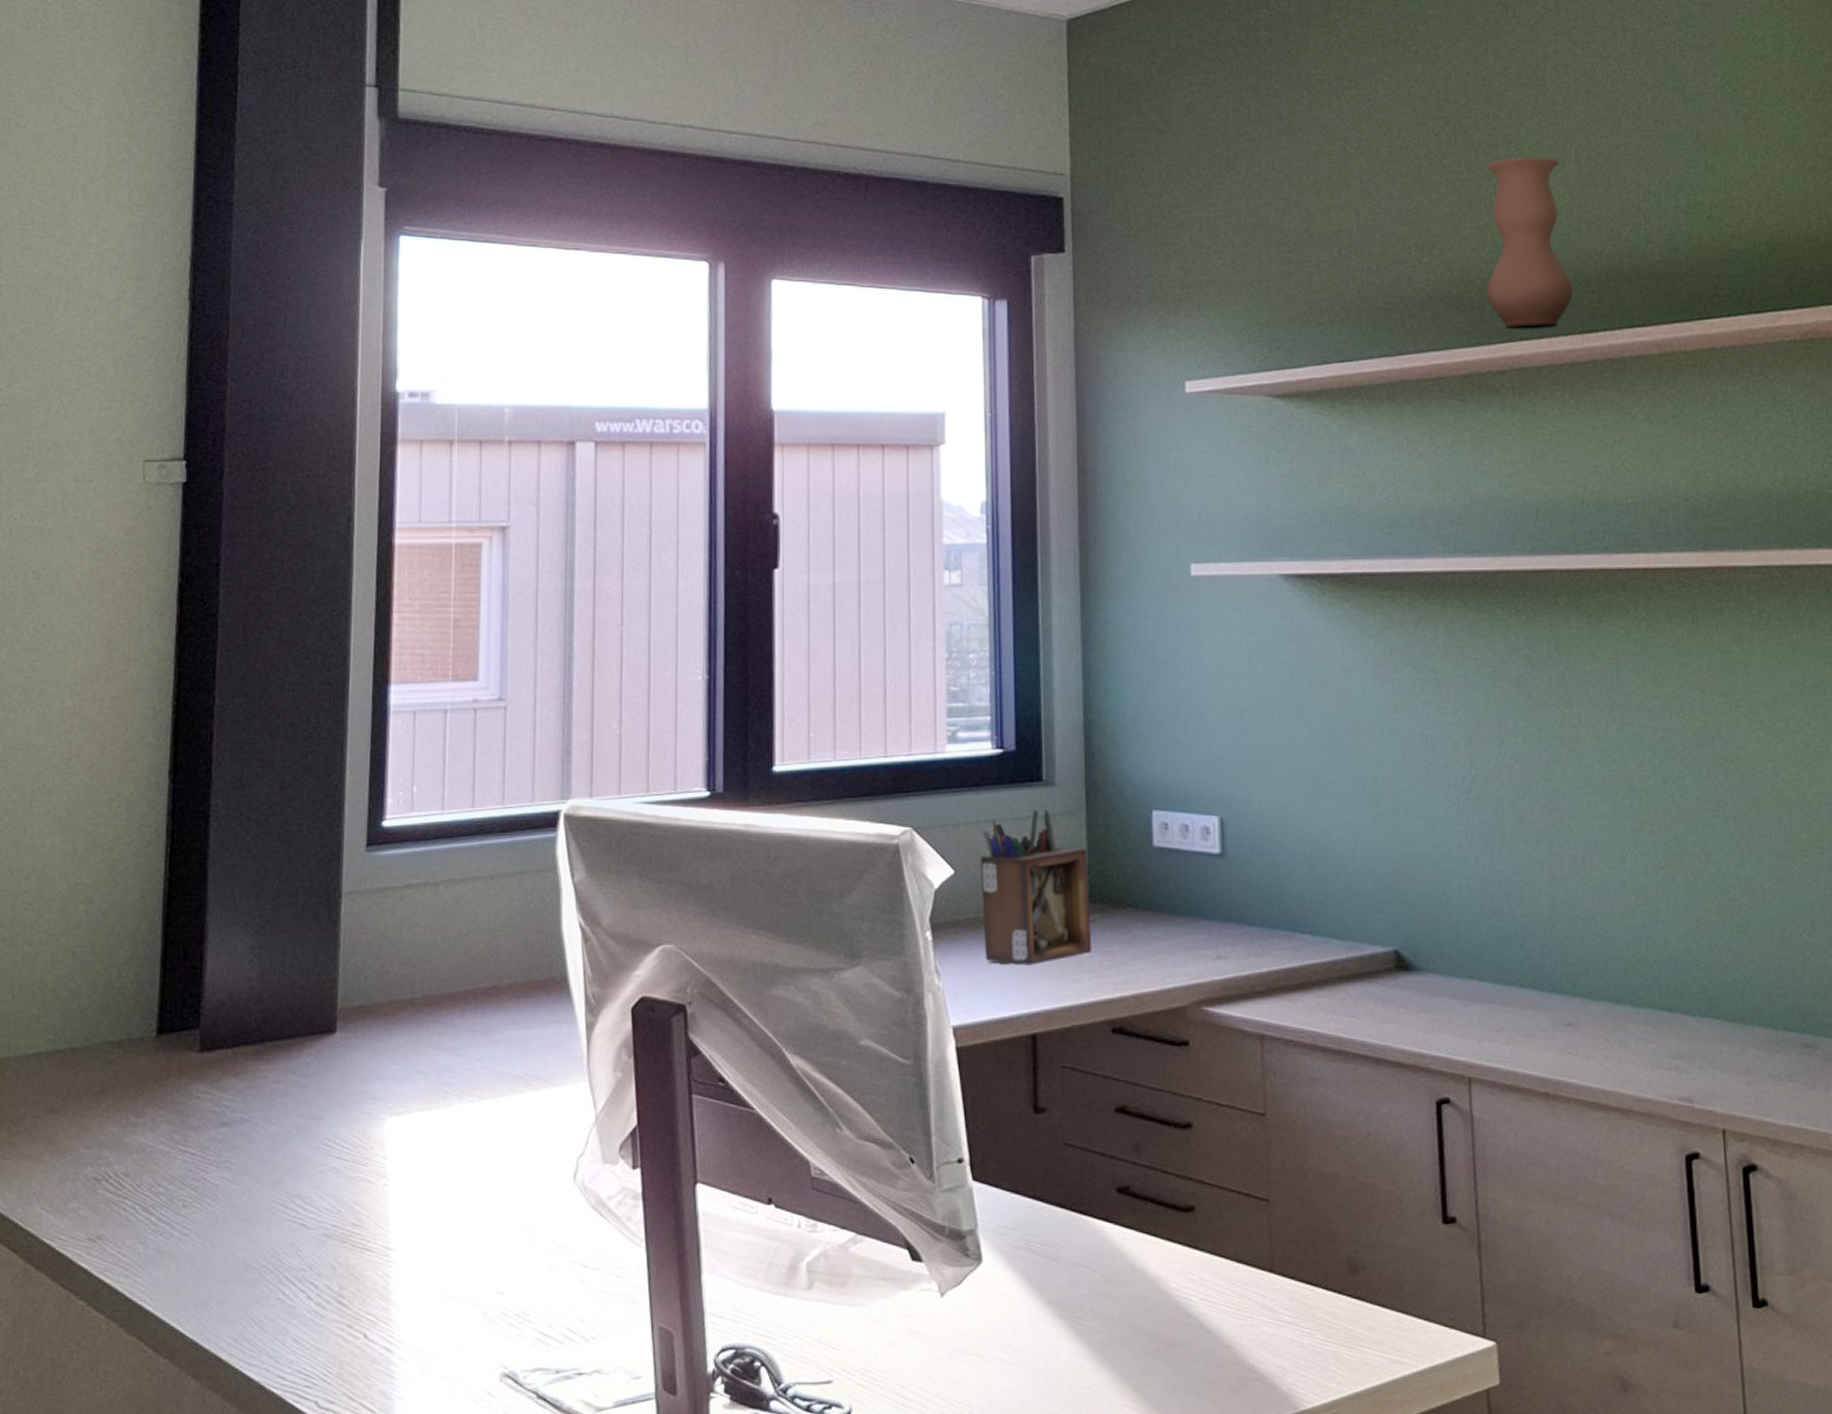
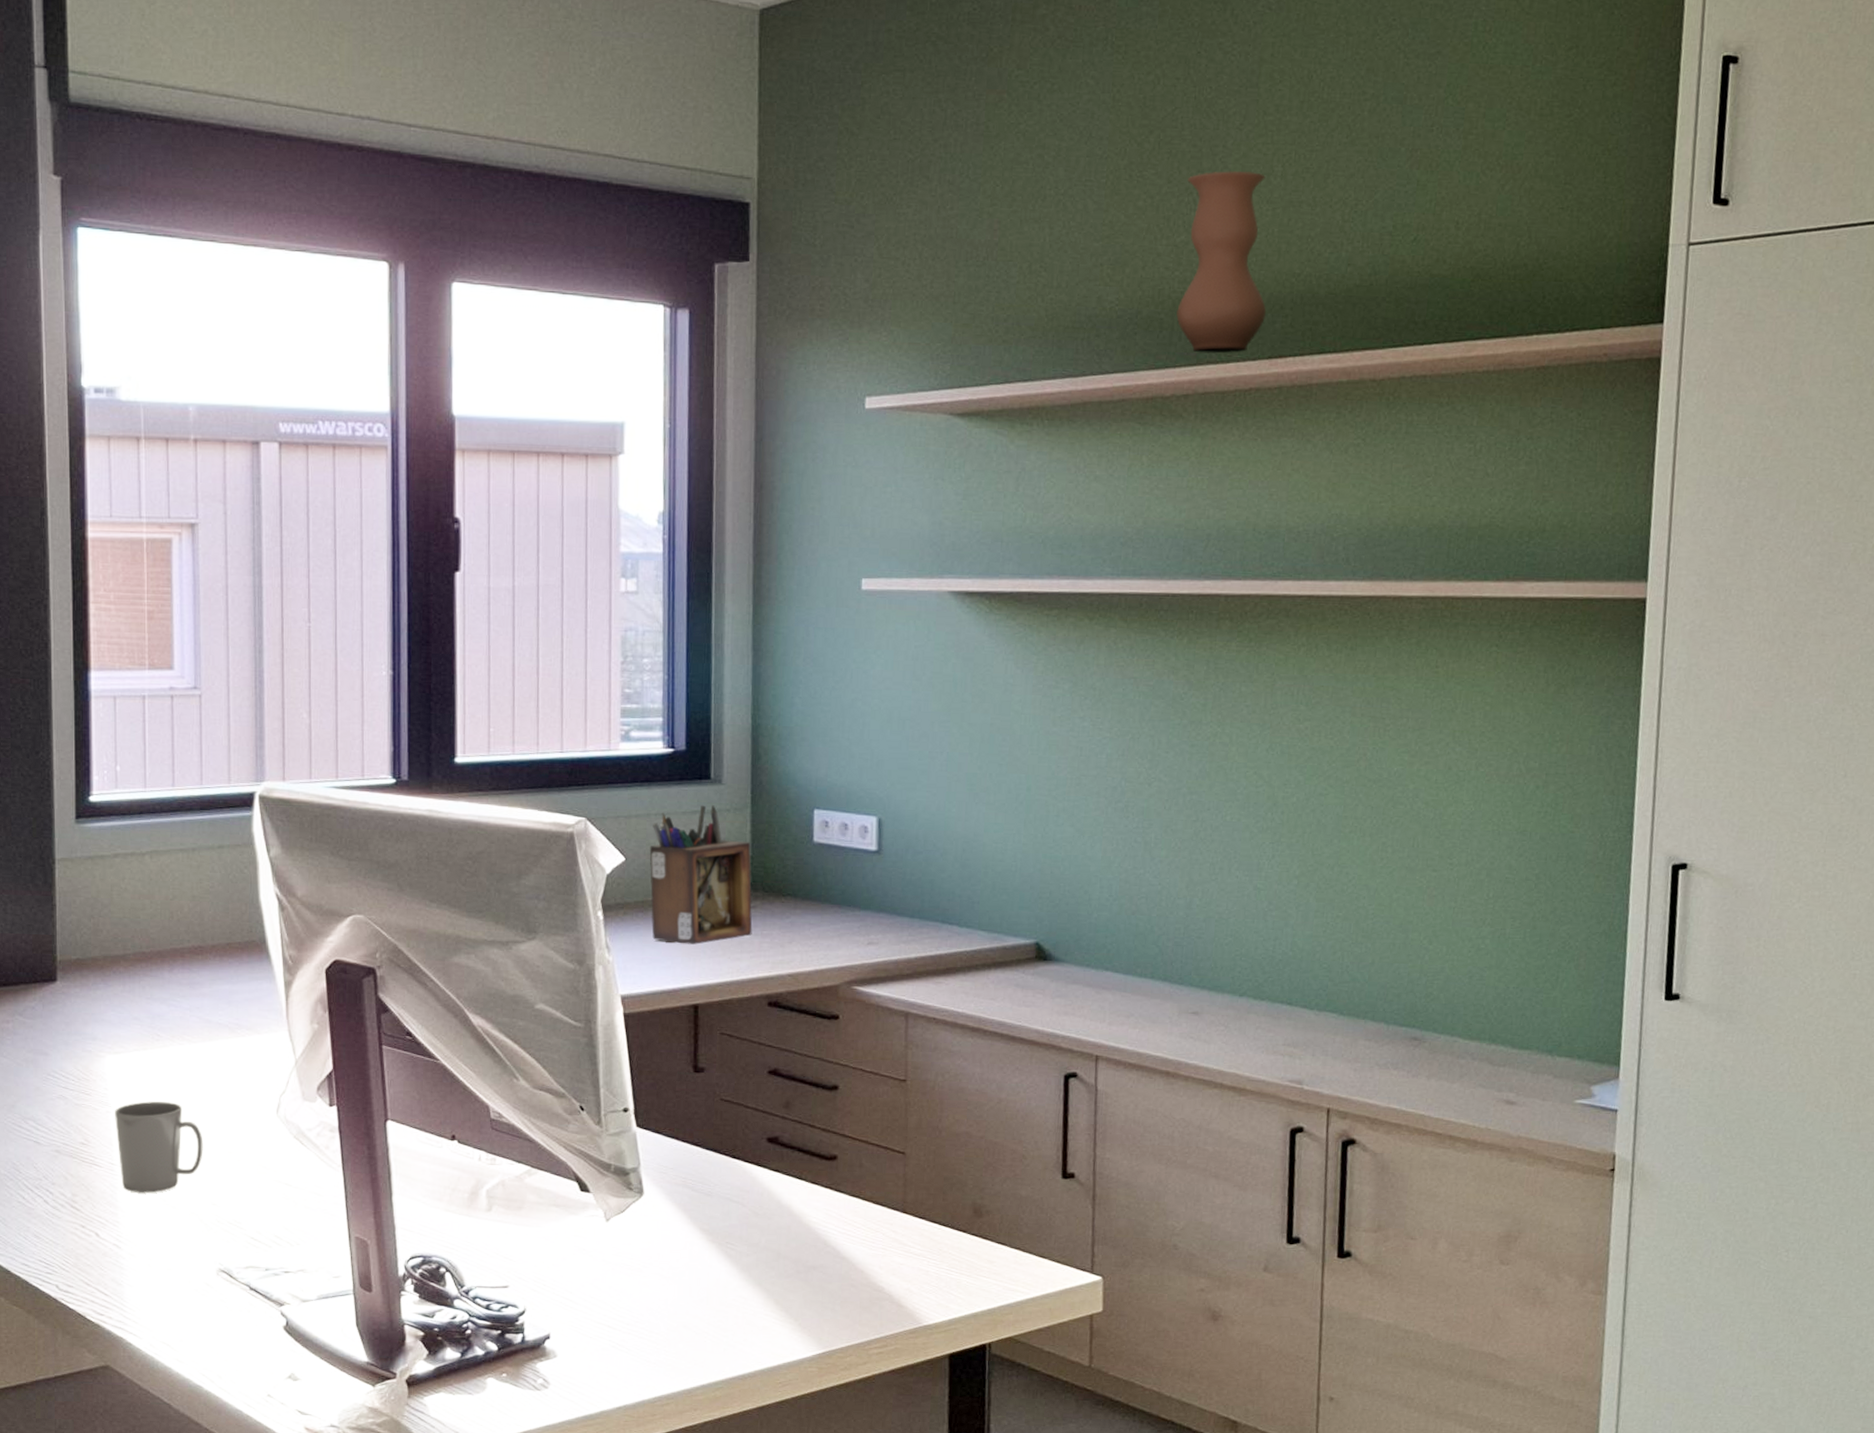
mug: none [392,1171,491,1282] -> present [115,1101,203,1193]

